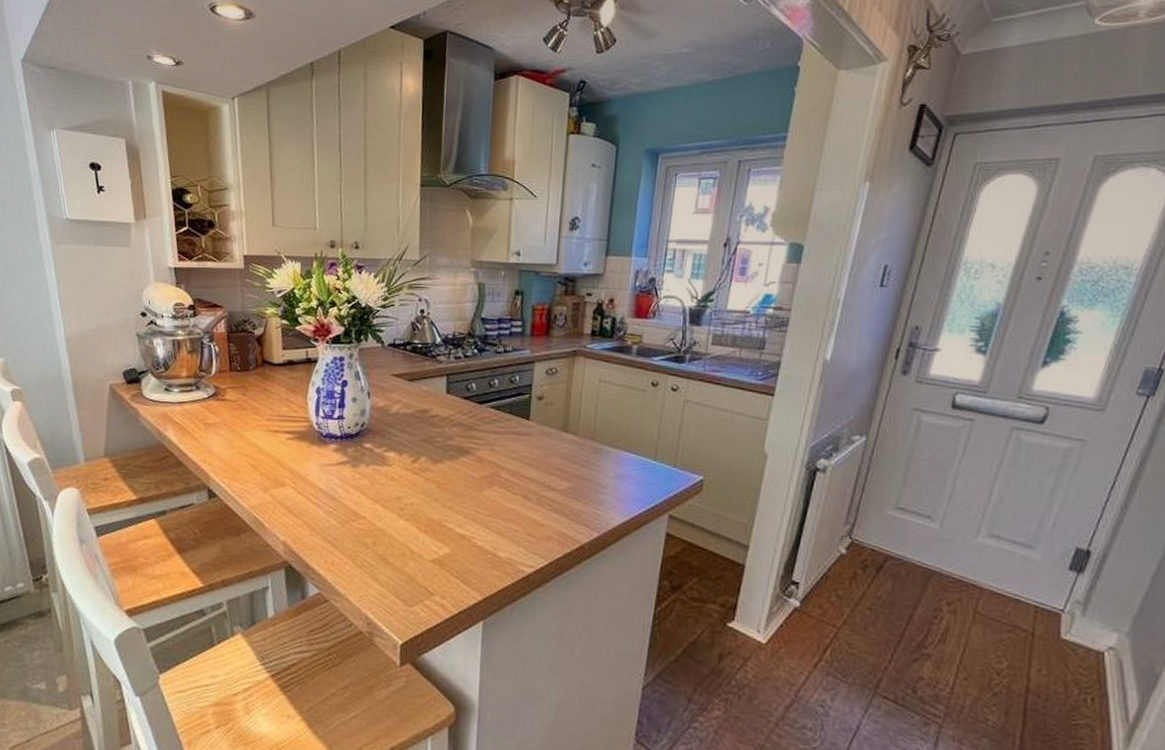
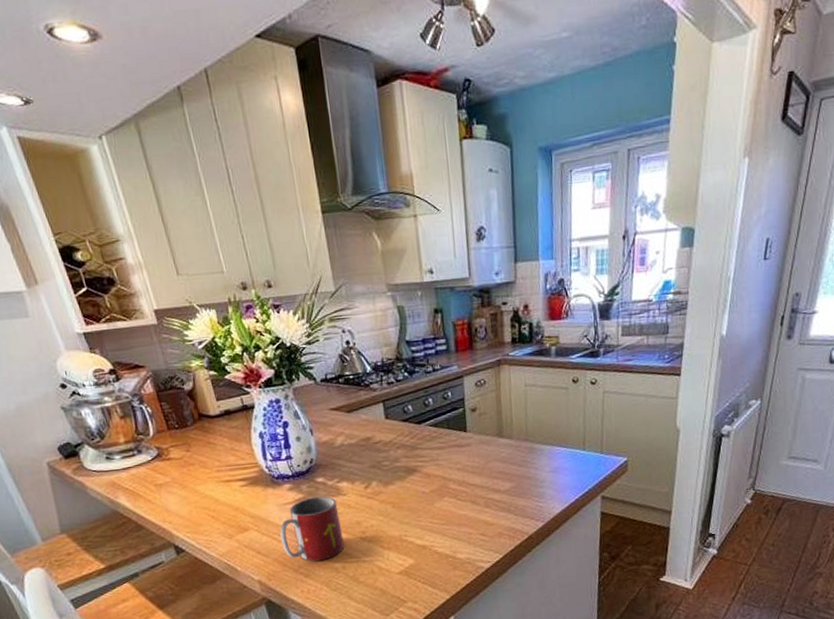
mug: none [315,462,380,532] -> present [280,496,345,561]

